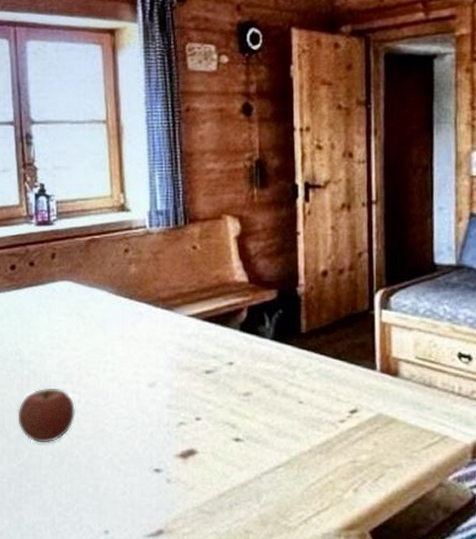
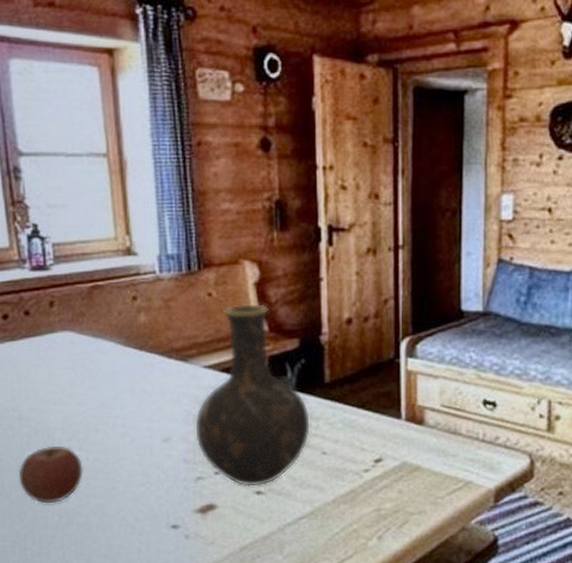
vase: none [177,255,288,433] -> present [194,302,311,487]

